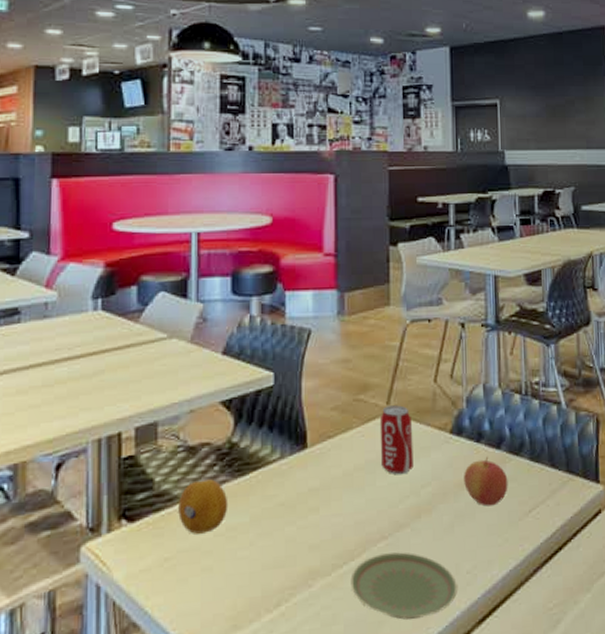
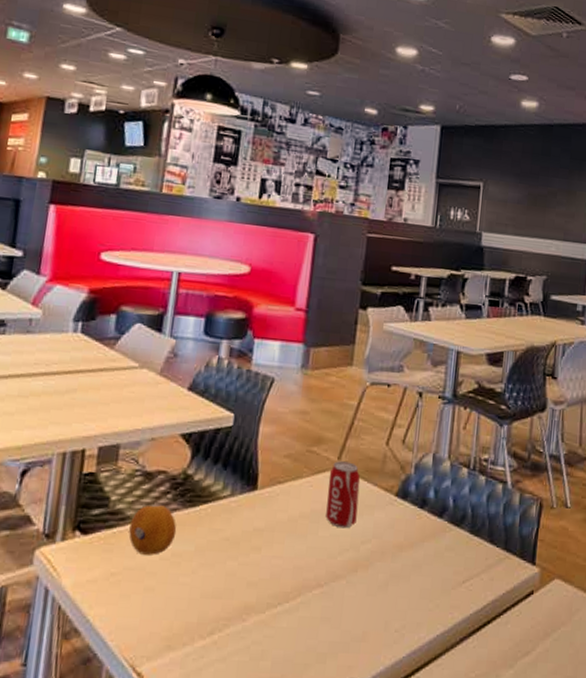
plate: present [350,552,457,620] -> none [282,600,385,667]
apple: present [464,456,508,507] -> none [403,523,446,571]

